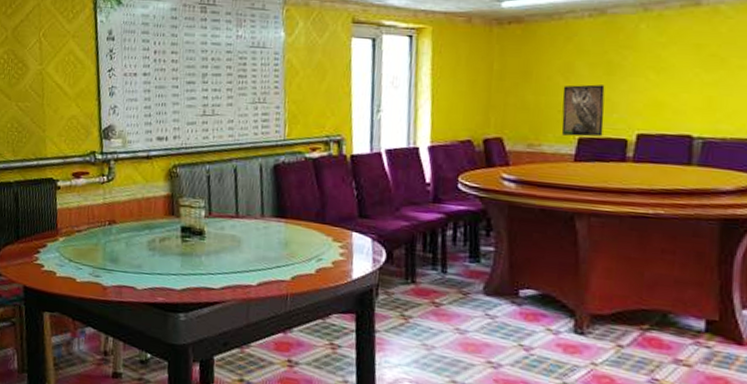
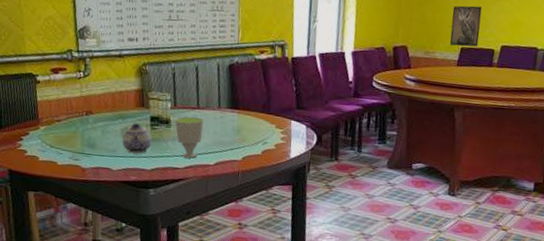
teapot: none [148,234,182,271] -> present [122,123,152,154]
cup: none [209,227,244,277] -> present [175,117,204,159]

